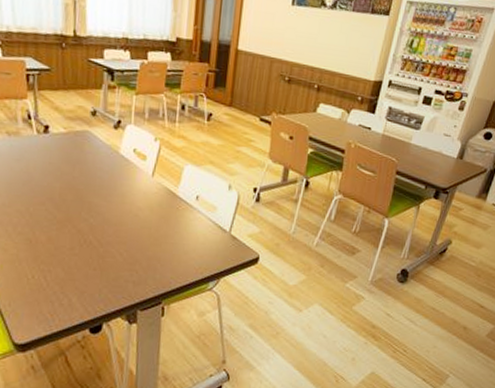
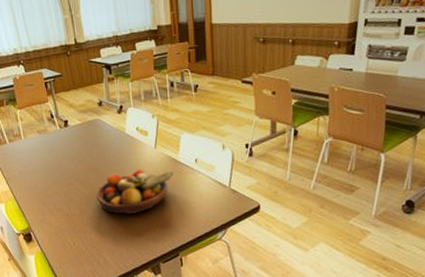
fruit bowl: none [71,197,170,250] -> present [96,169,174,214]

